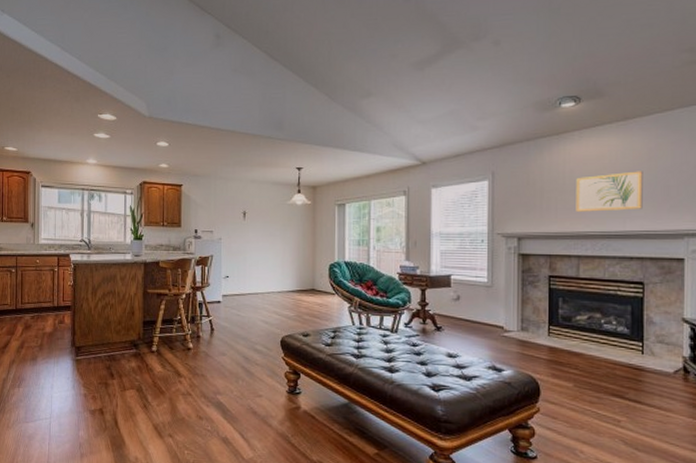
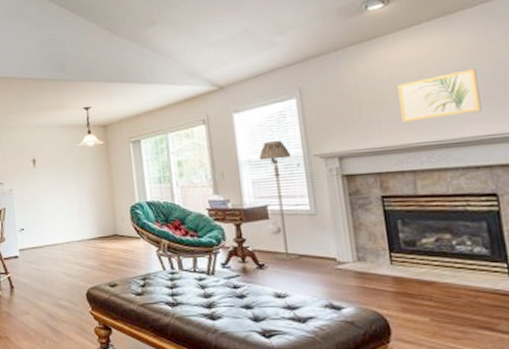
floor lamp: none [449,218,478,325] -> present [259,141,300,260]

